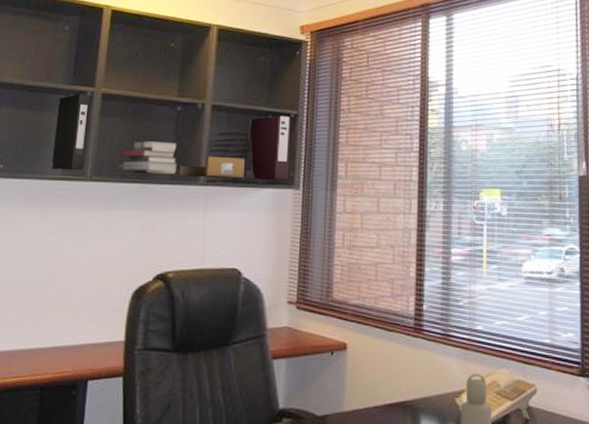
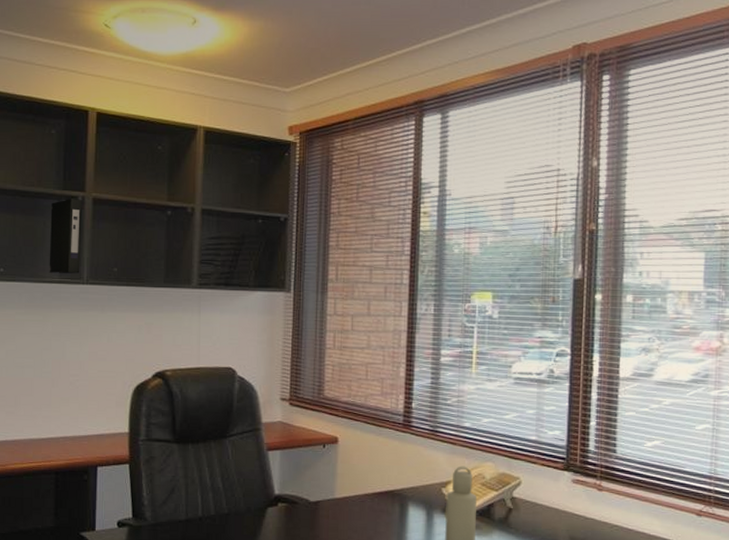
books: present [118,141,177,175] -> none [113,245,170,278]
box: present [179,156,245,178] -> none [172,260,236,282]
binder: present [245,115,291,180] -> none [237,219,281,284]

